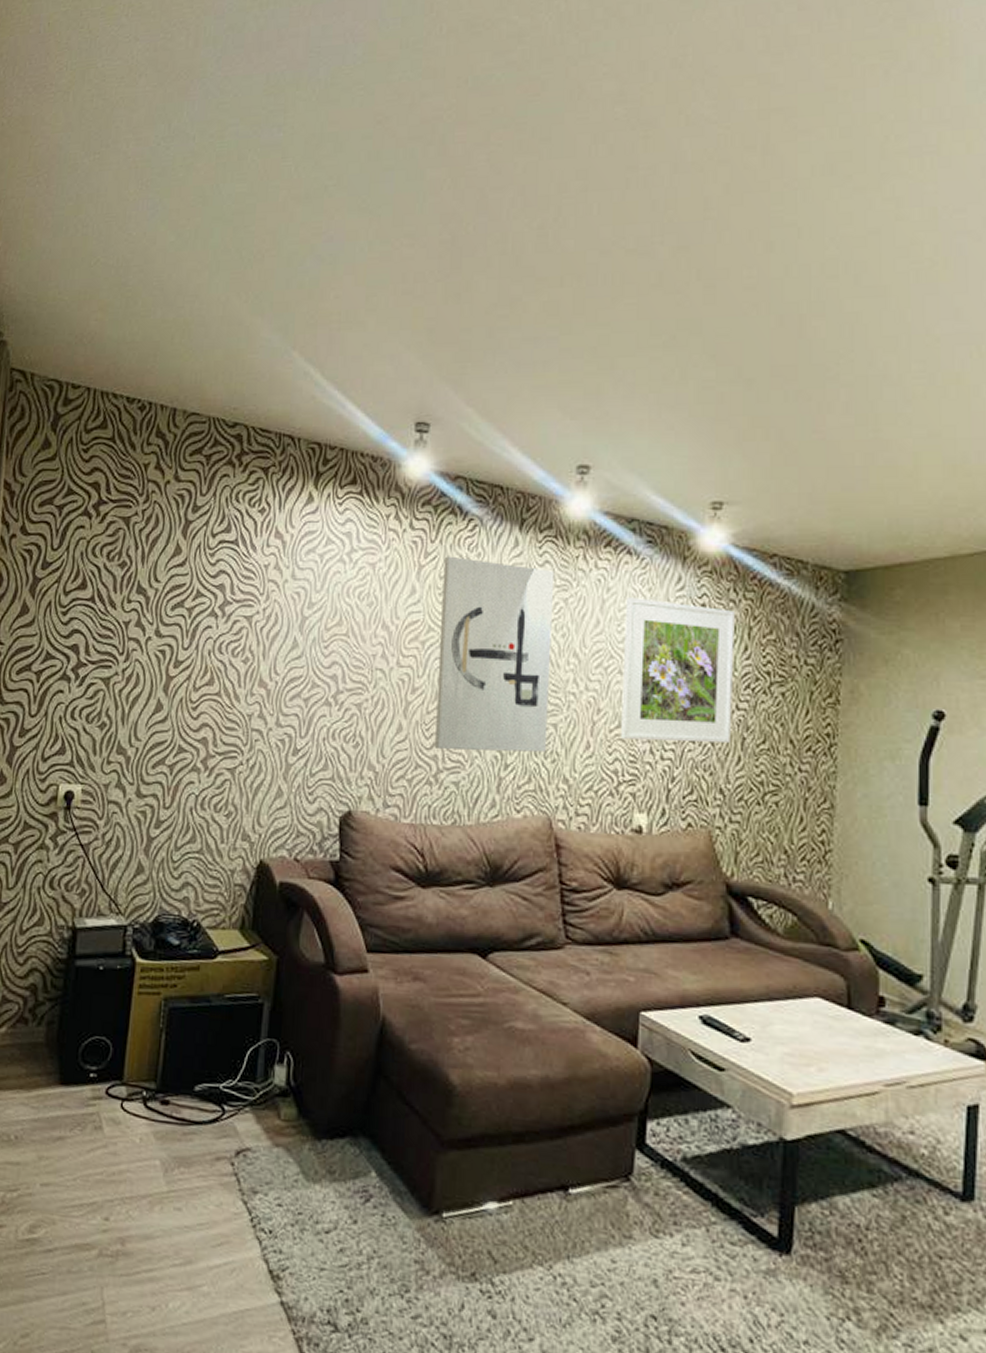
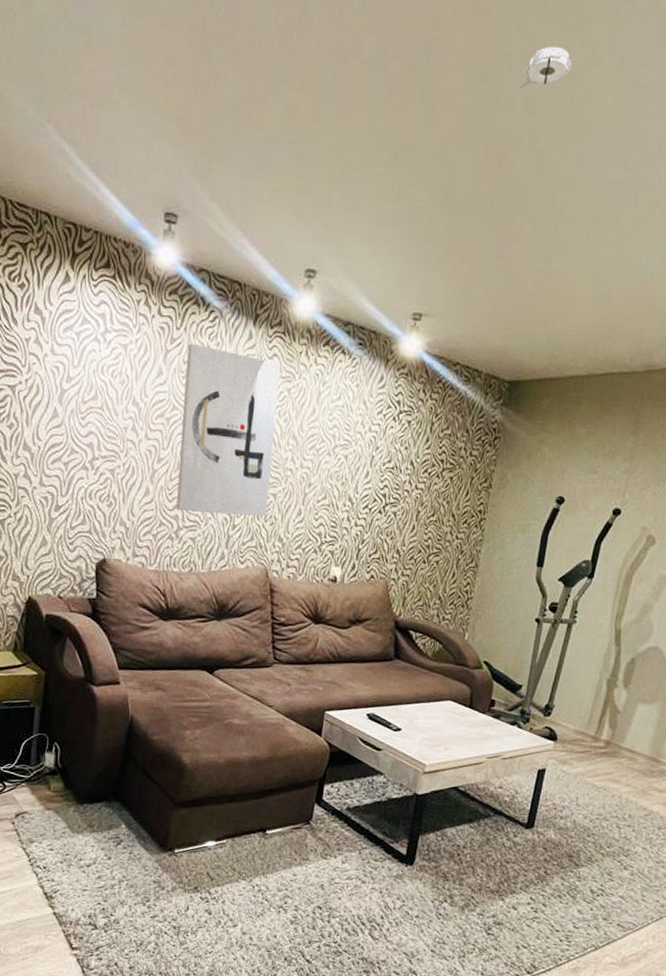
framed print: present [621,596,735,744] -> none [326,390,422,516]
smoke detector: none [813,207,874,254] -> present [520,46,573,89]

